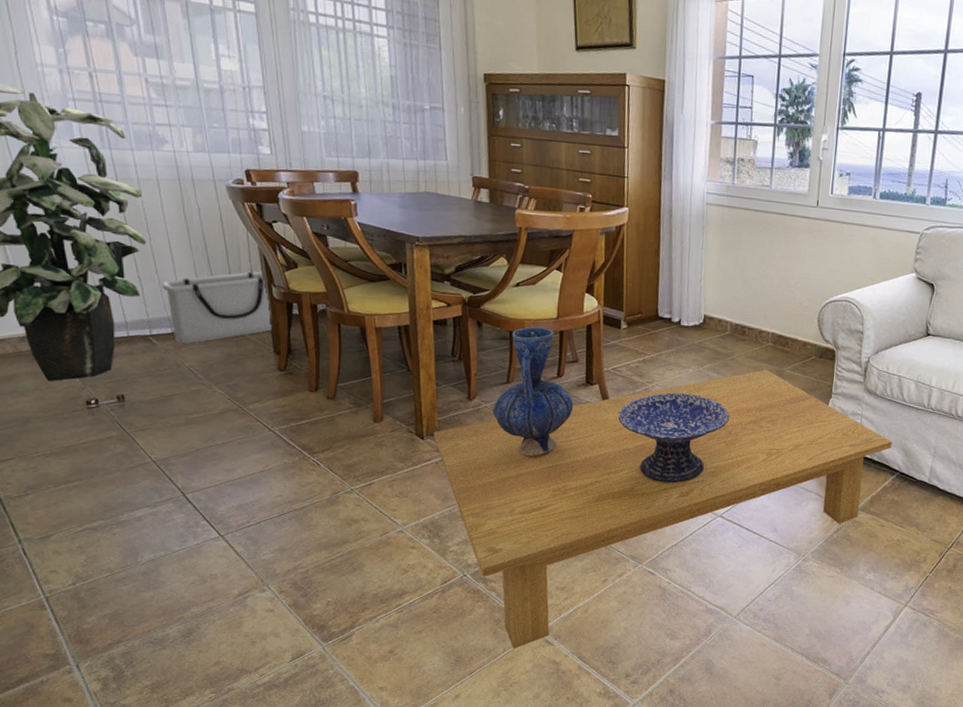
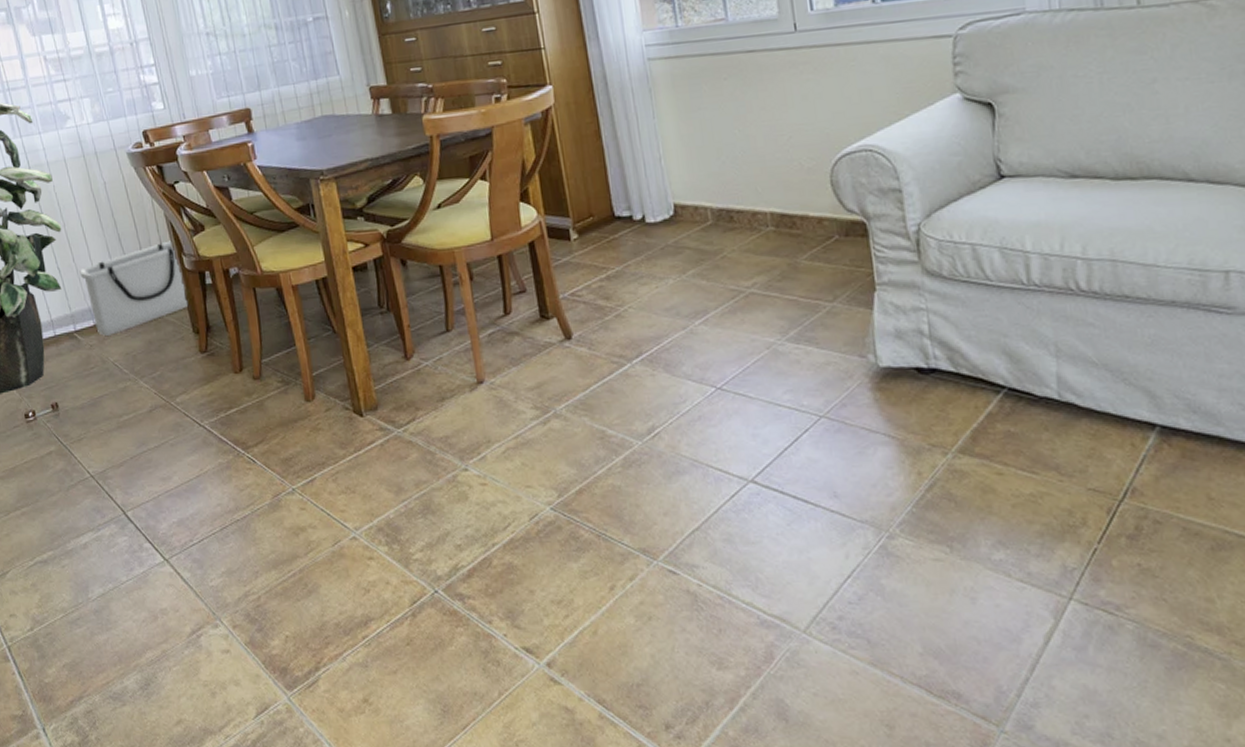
coffee table: present [434,369,892,649] -> none [373,264,986,691]
vase: present [493,326,574,456] -> none [435,254,531,423]
decorative bowl: present [617,392,730,484] -> none [587,313,737,442]

